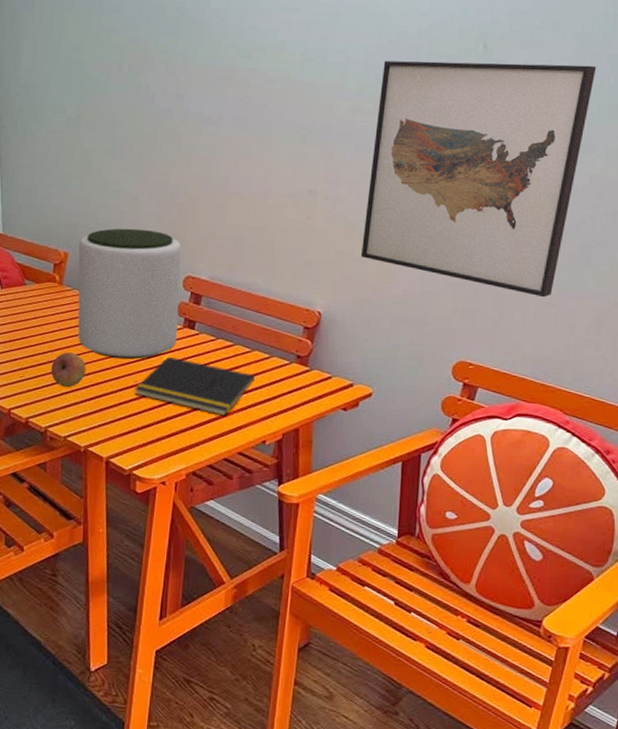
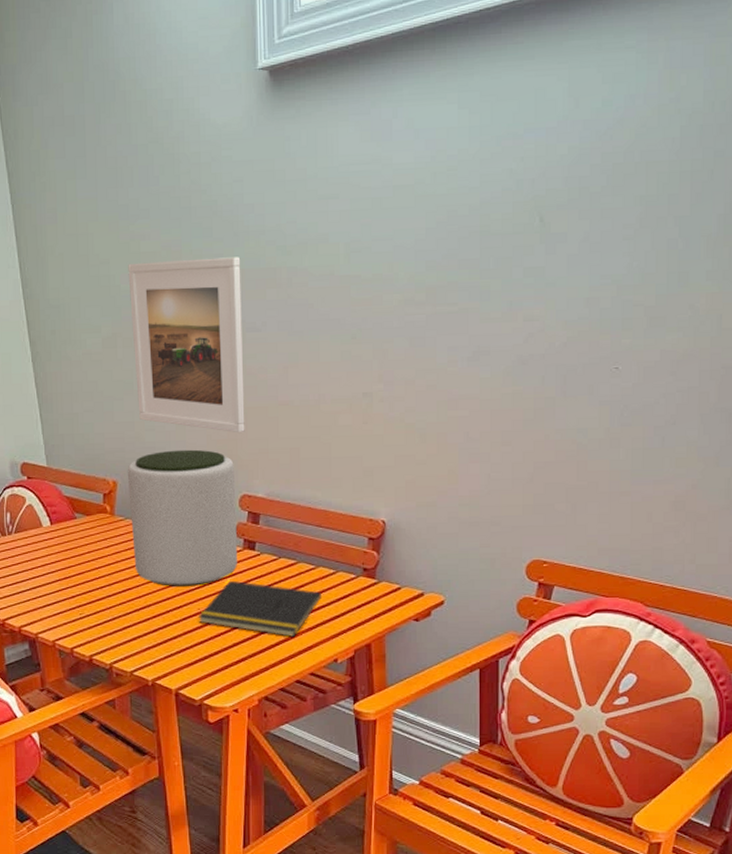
fruit: present [51,352,86,388] -> none [110,585,147,621]
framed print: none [94,52,203,218] -> present [128,257,245,433]
wall art: present [361,61,597,298] -> none [423,230,663,486]

